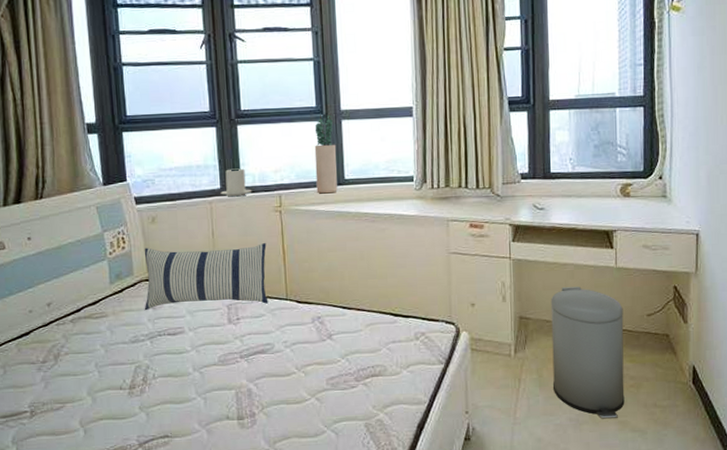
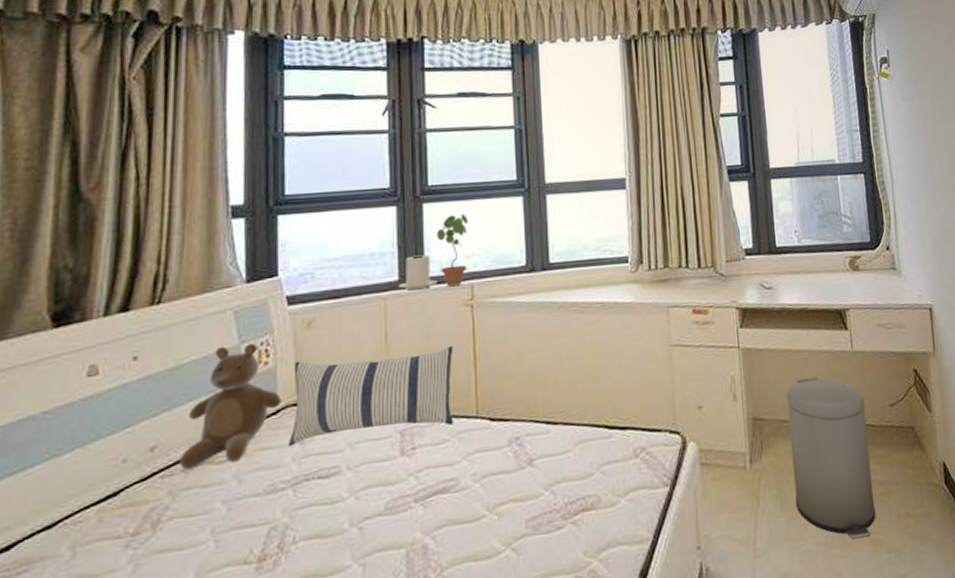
teddy bear: none [68,232,137,320] -> present [180,343,282,469]
potted plant: none [249,135,276,196] -> present [436,213,468,287]
vase: present [314,113,338,194] -> none [514,187,541,282]

